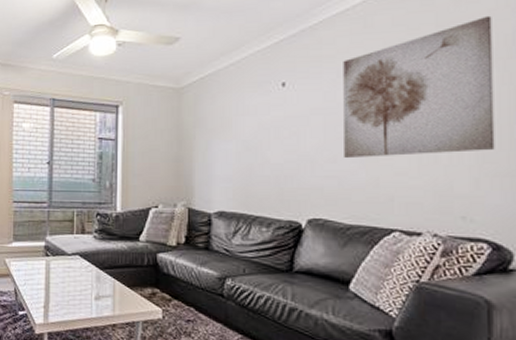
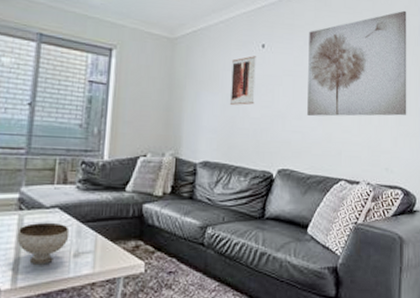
bowl: none [45,267,90,305] -> present [16,222,70,264]
wall art: none [245,96,275,151] -> present [229,56,256,105]

